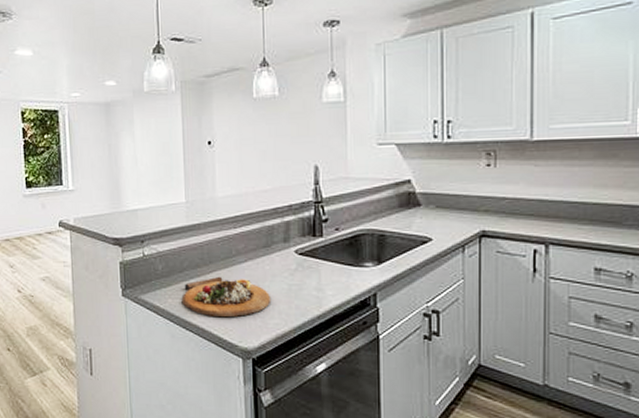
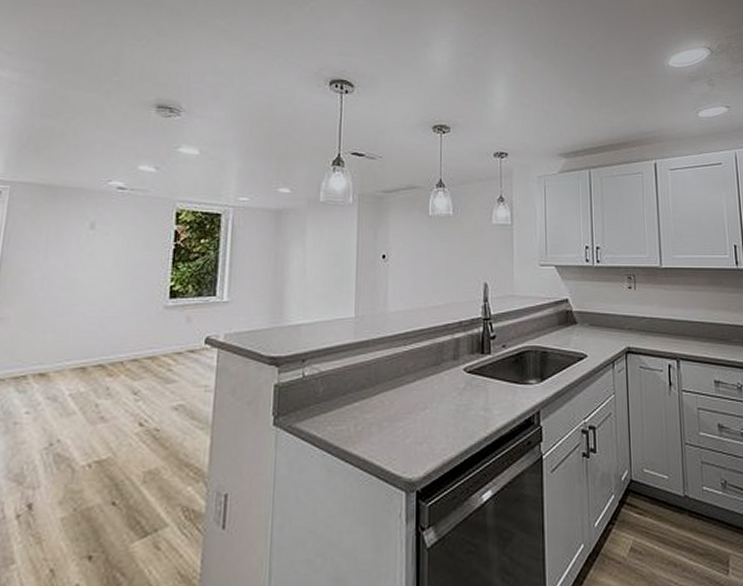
cutting board: present [181,276,272,317] -> none [342,398,439,444]

